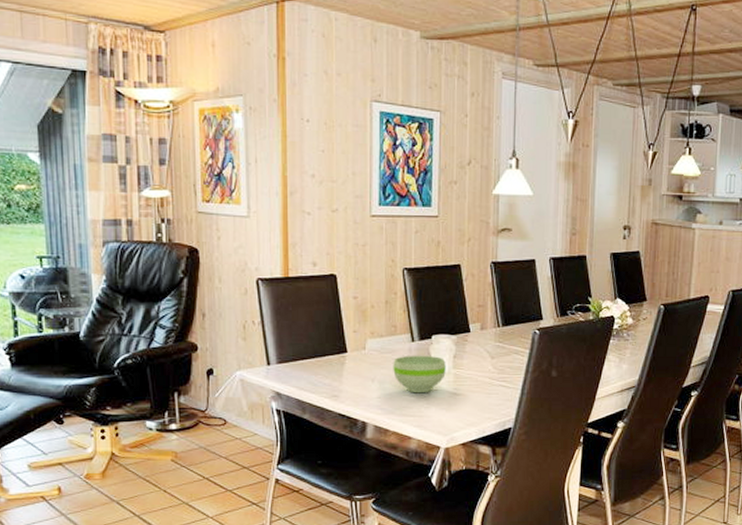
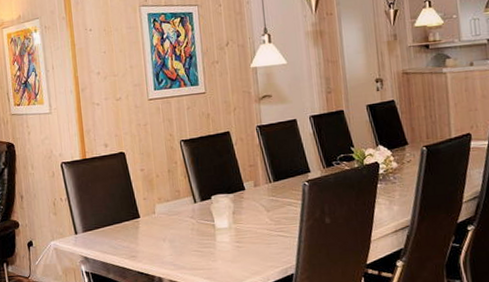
bowl: present [393,355,446,393] -> none [180,214,228,249]

